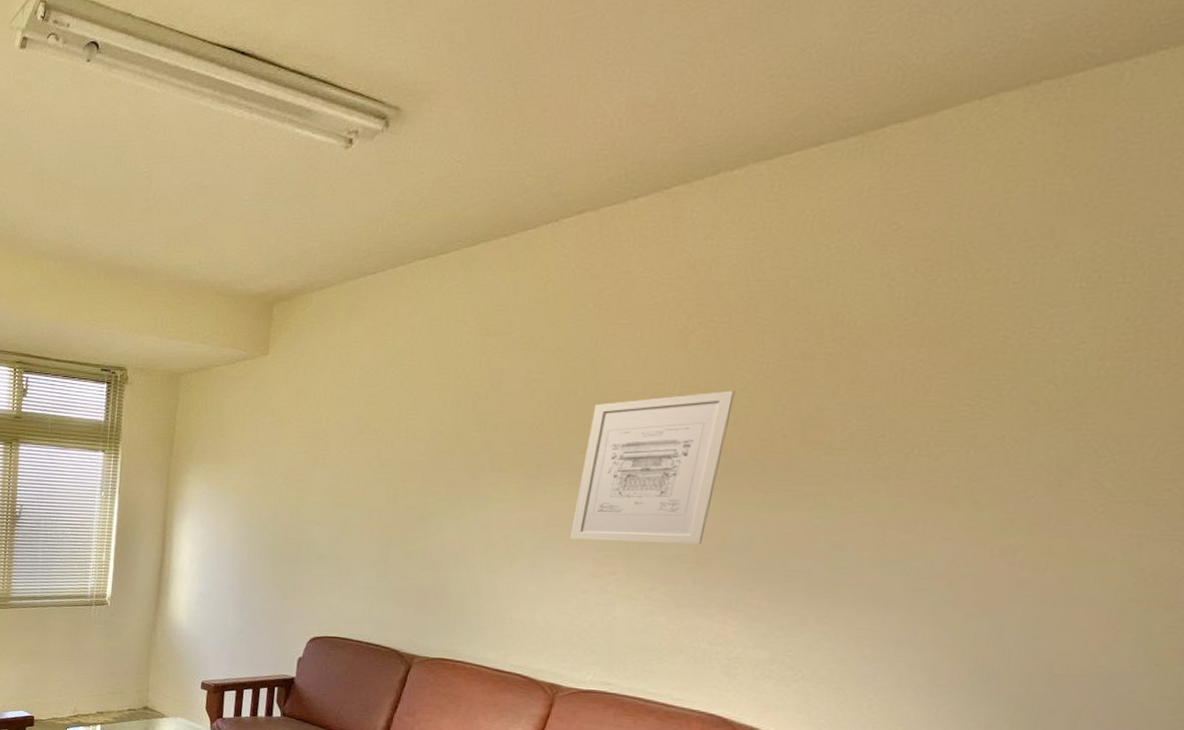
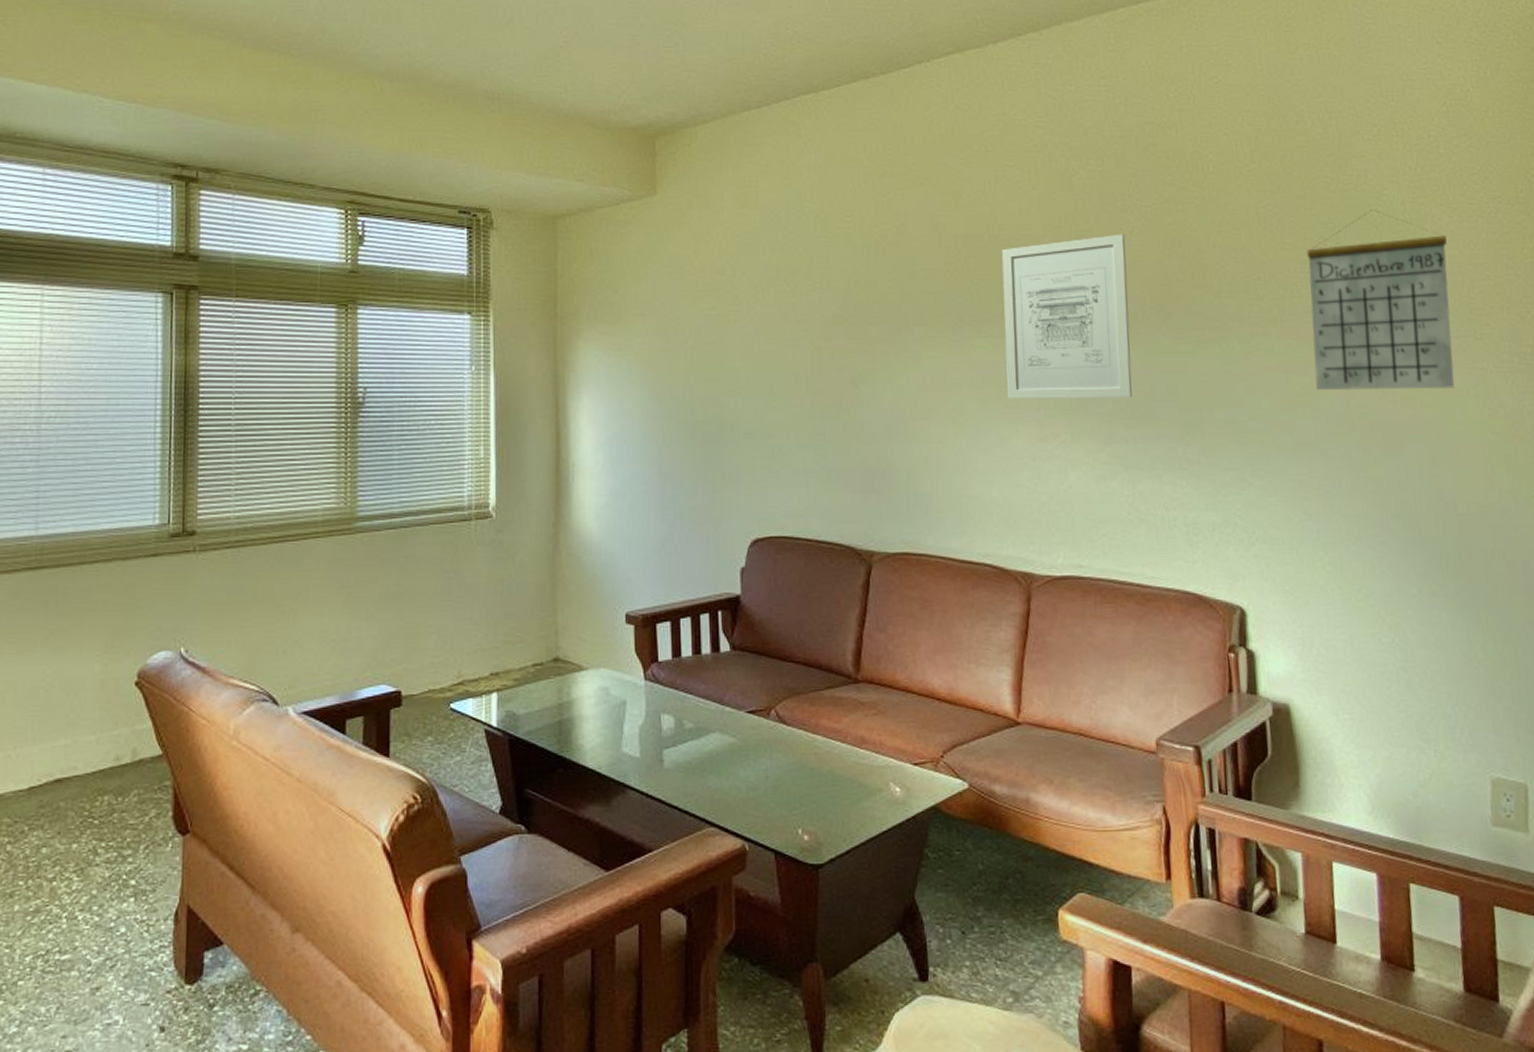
calendar: none [918,366,1149,554] -> present [1307,210,1454,391]

